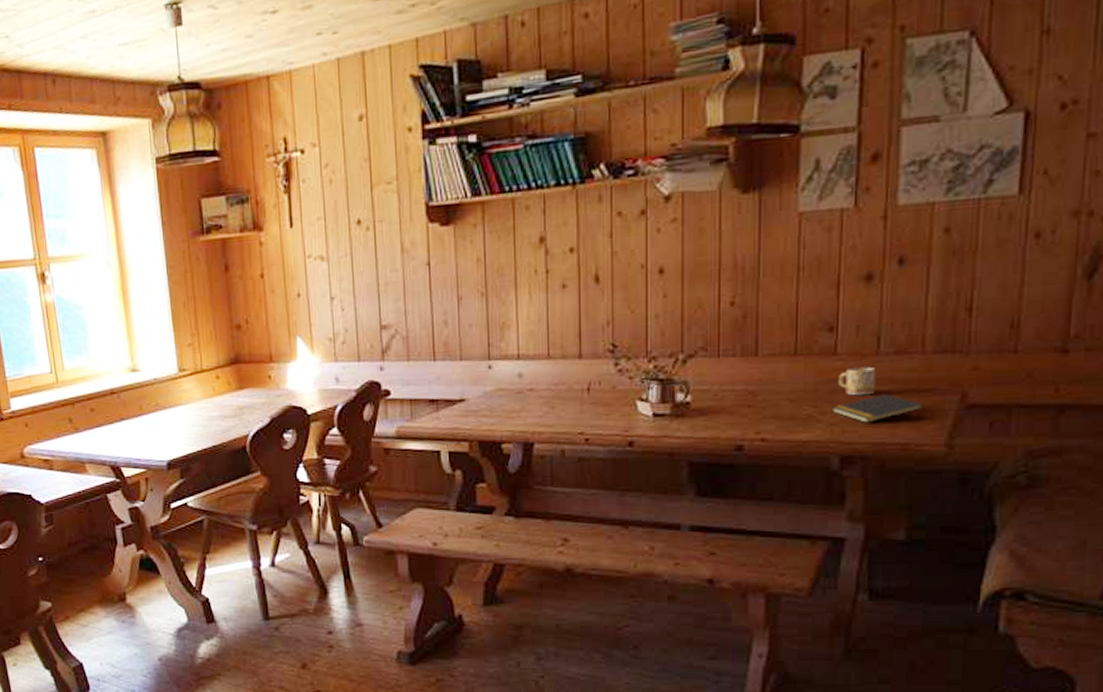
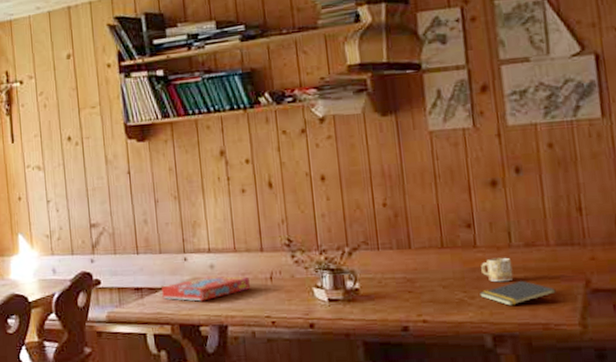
snack box: none [460,386,564,416] -> present [162,275,251,302]

